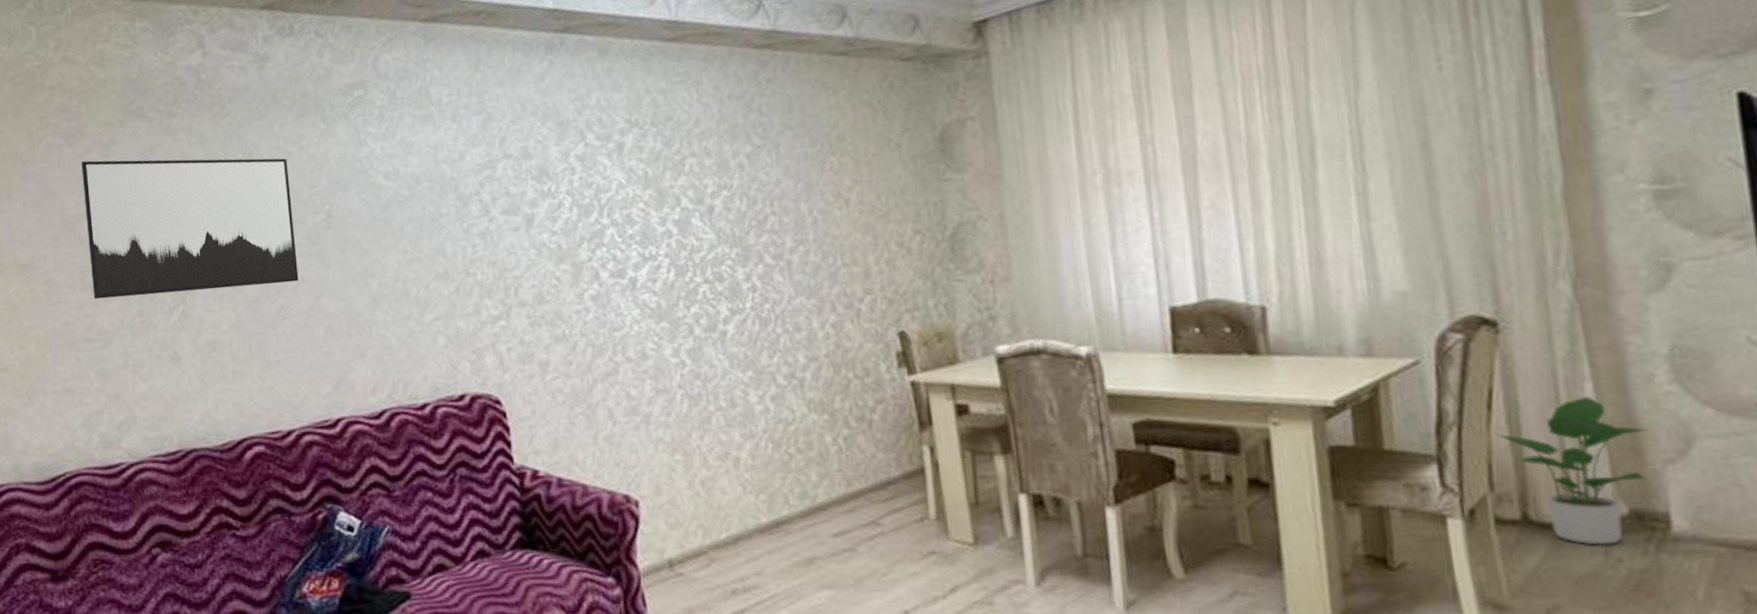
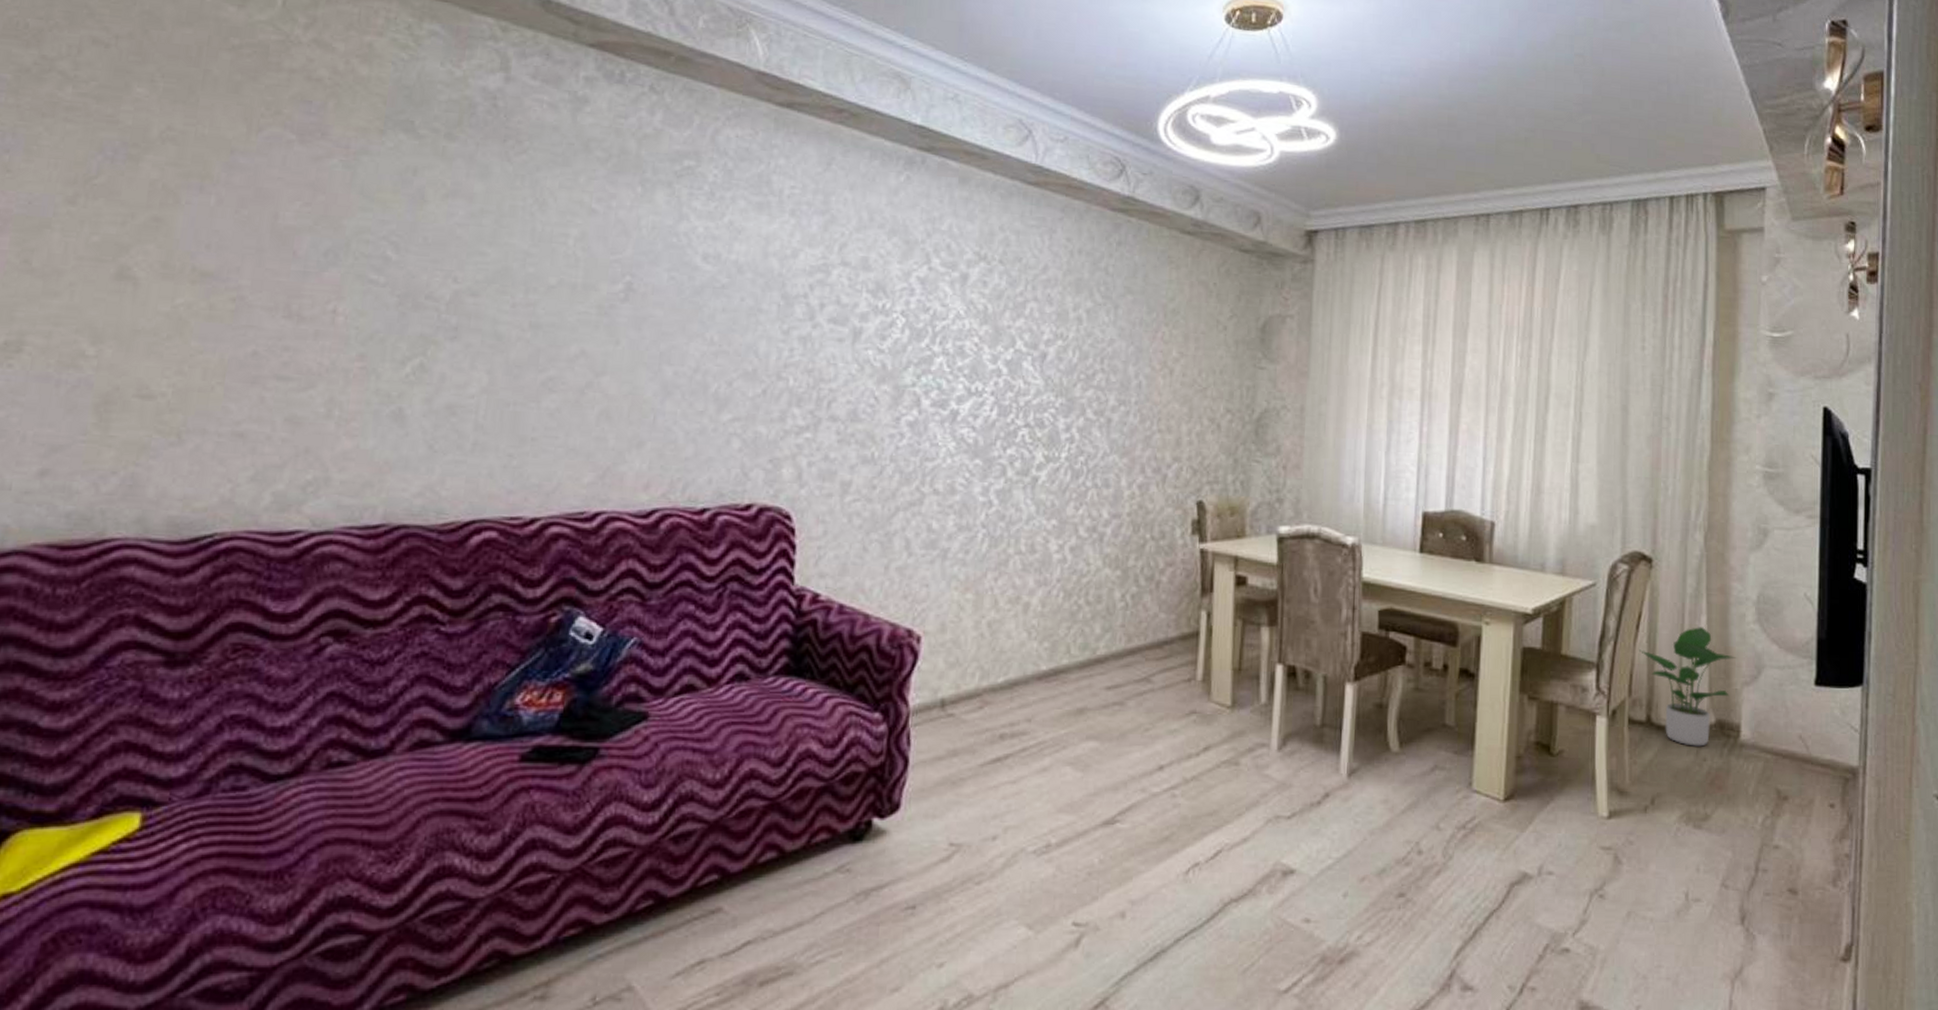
wall art: present [81,158,299,300] -> none [299,166,589,353]

